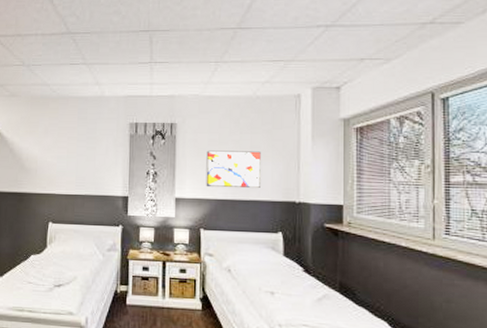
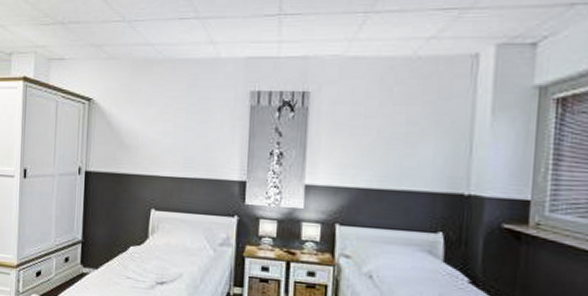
wall art: present [206,150,261,188] -> none [344,126,420,175]

